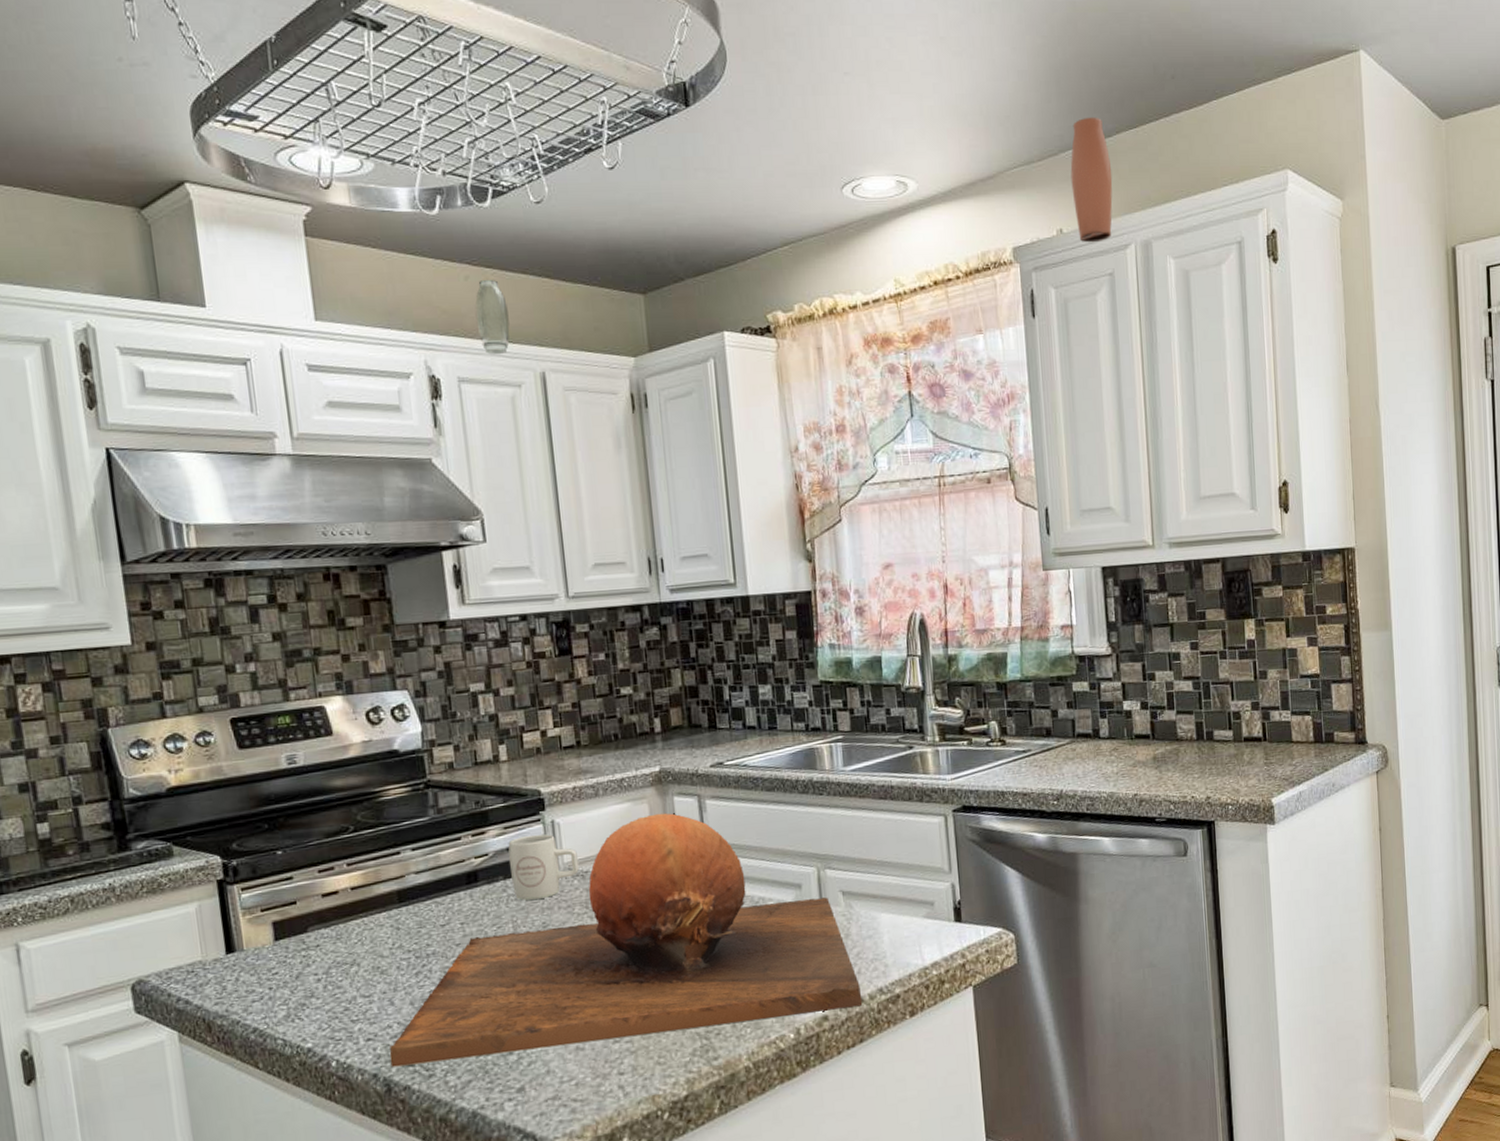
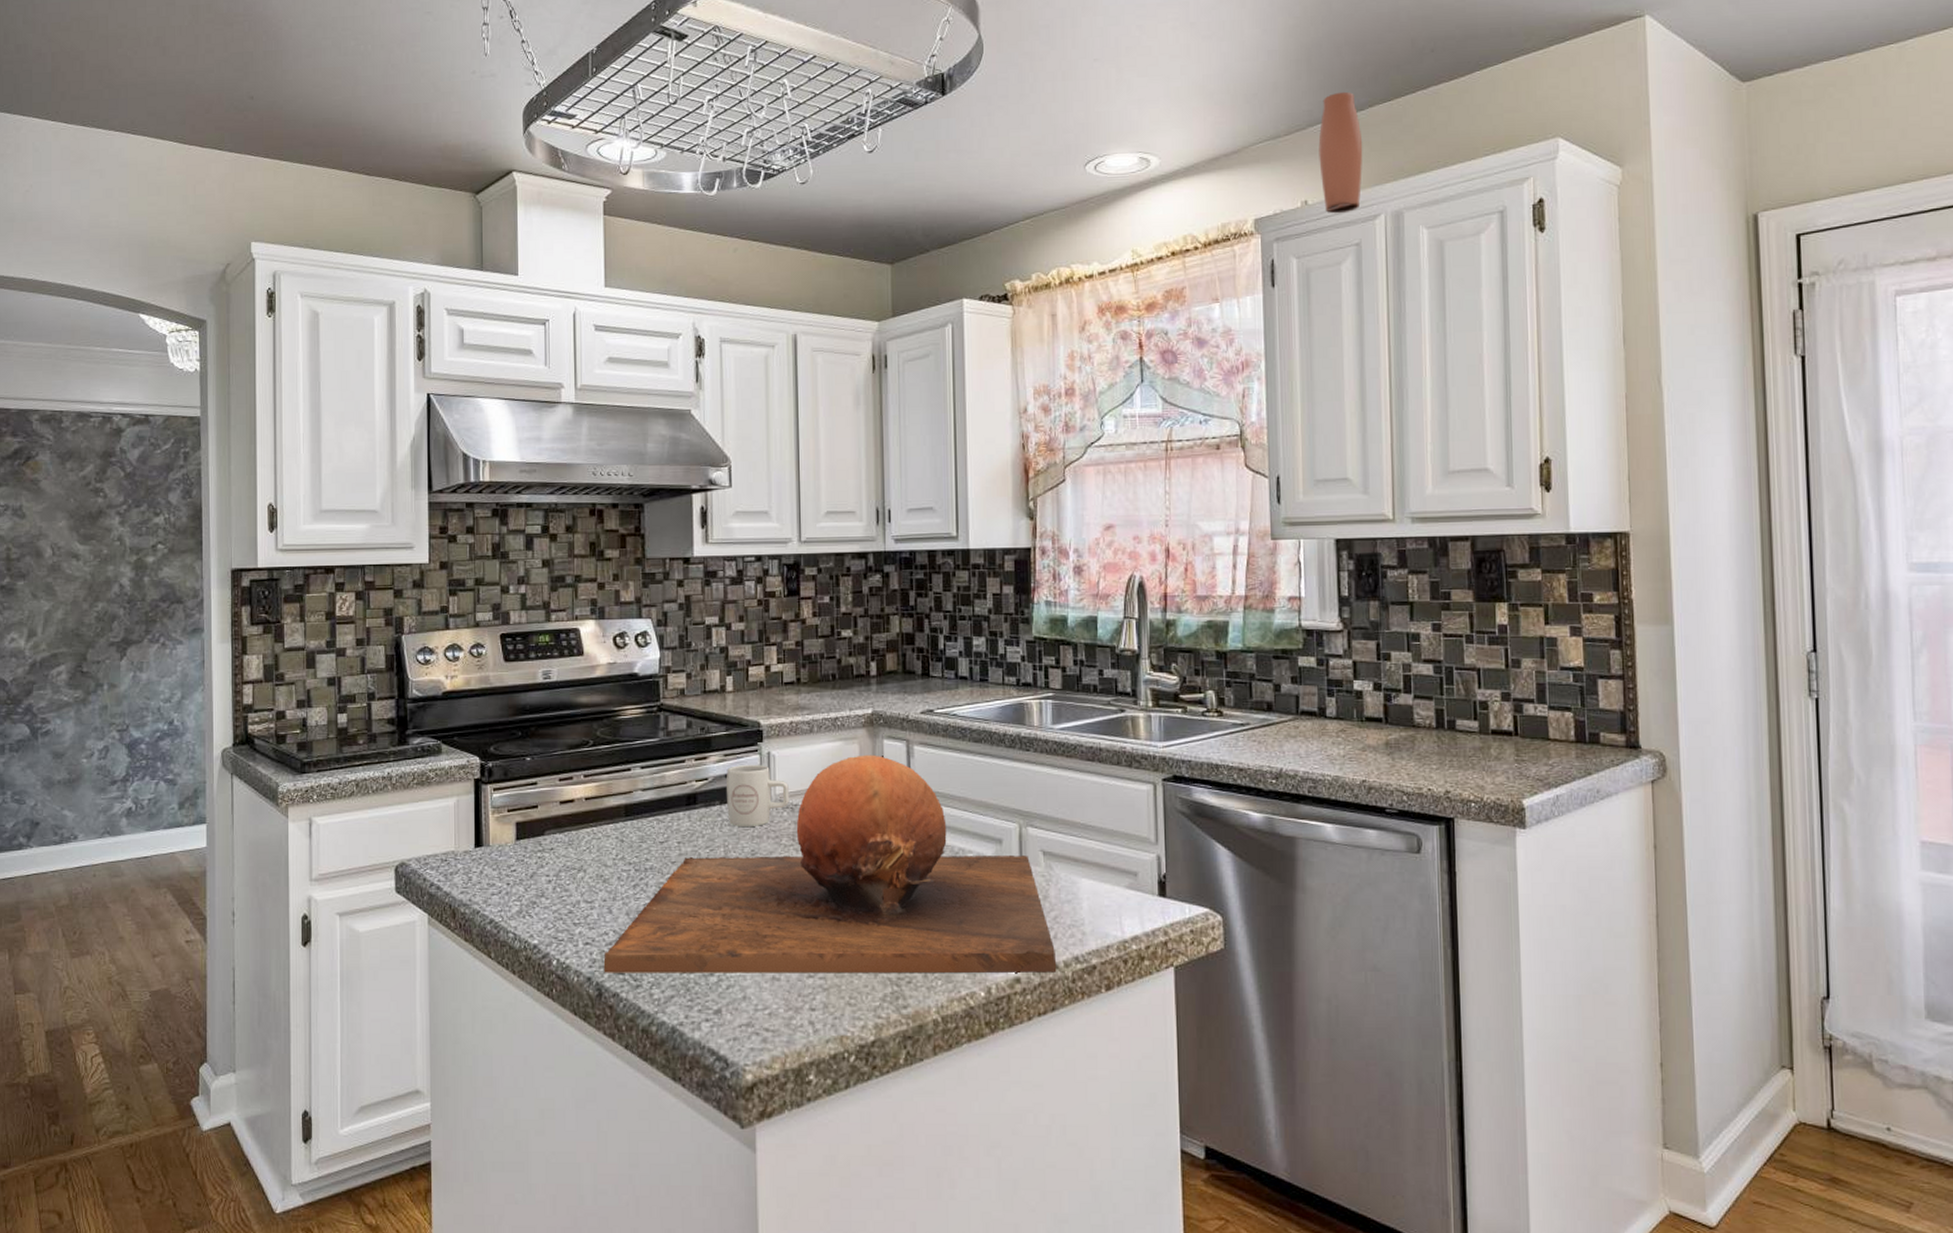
vase: present [474,279,510,355] -> none [740,251,769,319]

